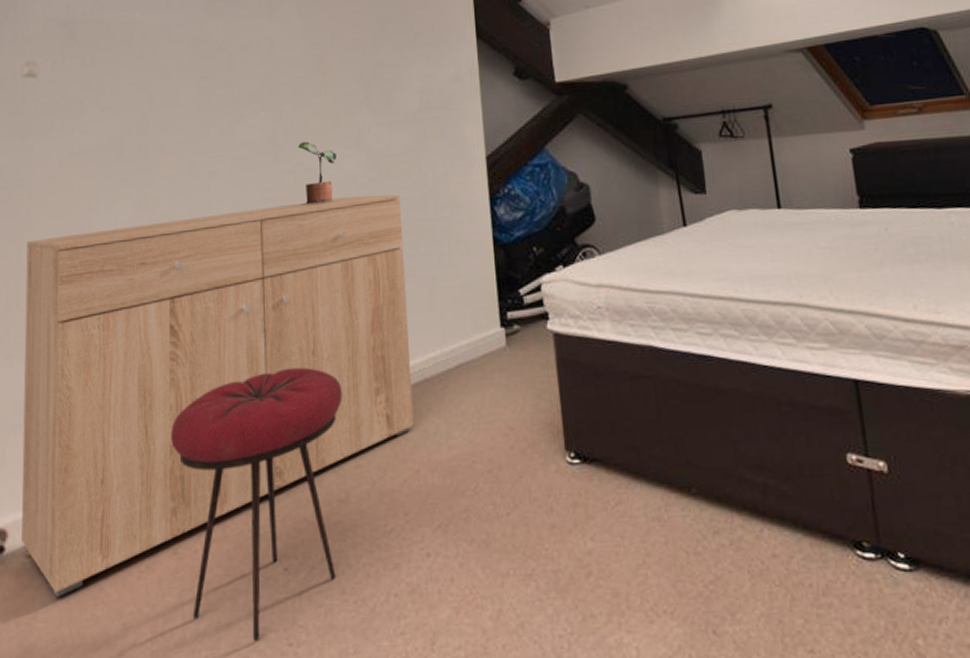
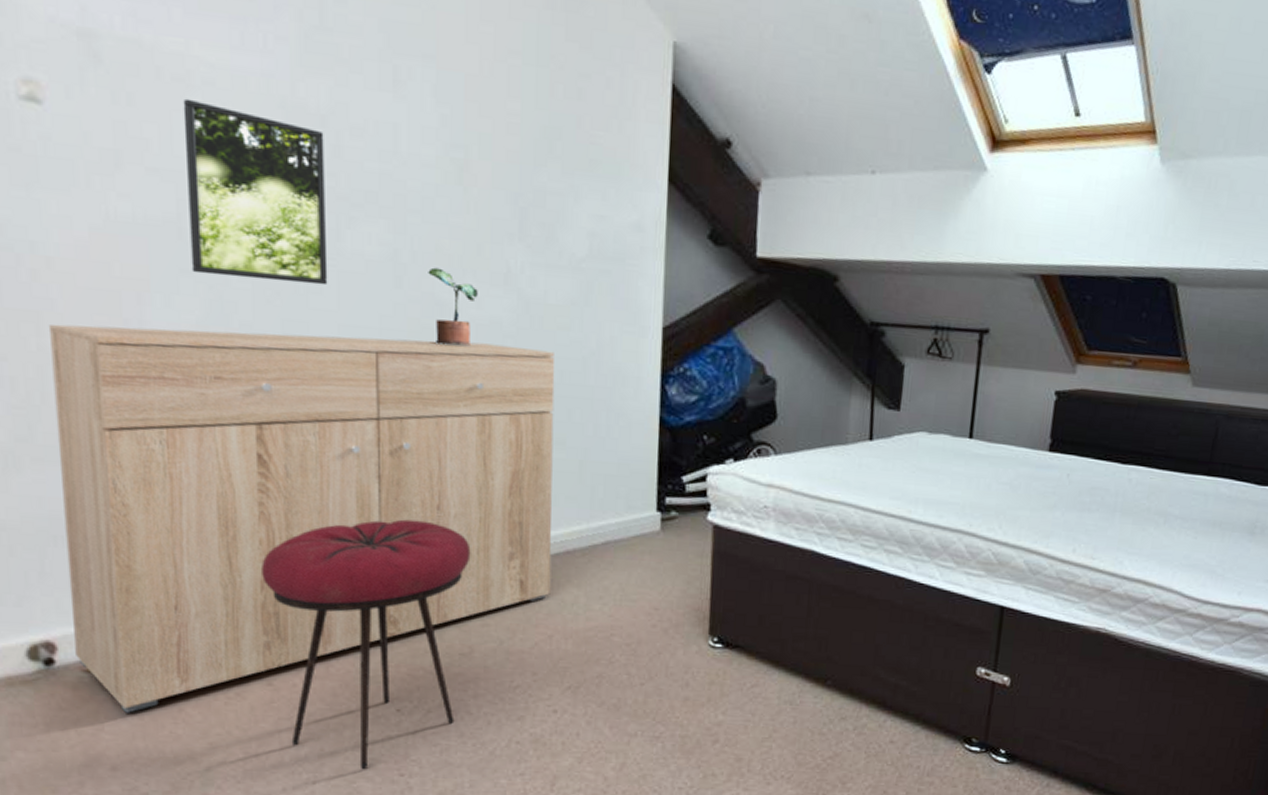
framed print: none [127,52,224,181] -> present [183,98,328,286]

